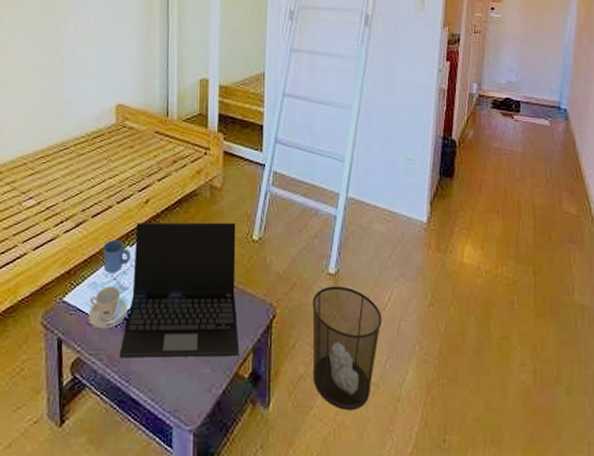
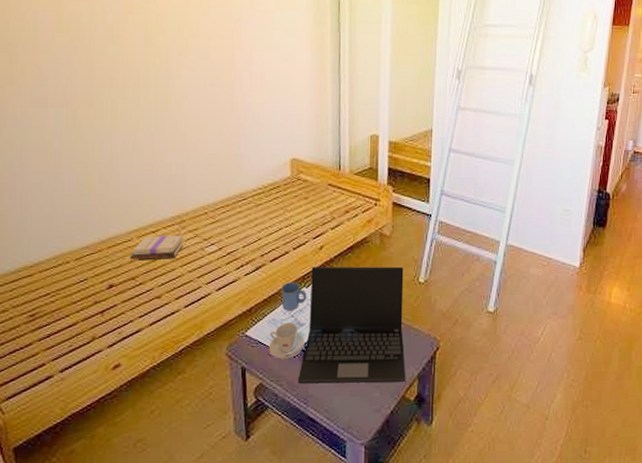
waste bin: present [312,286,382,410] -> none [472,322,535,427]

